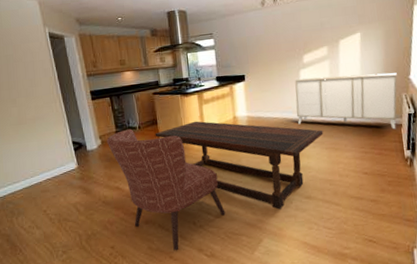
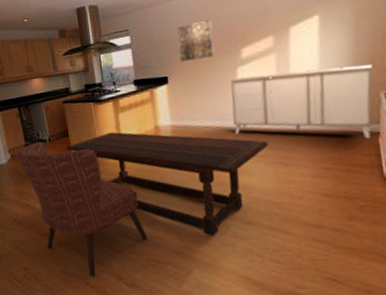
wall art: none [253,29,283,63] -> present [177,19,215,62]

